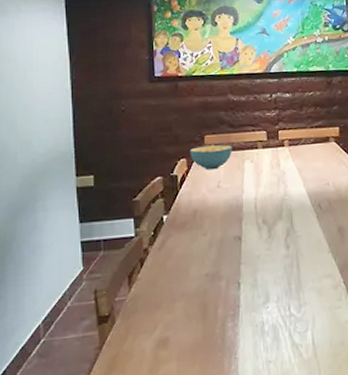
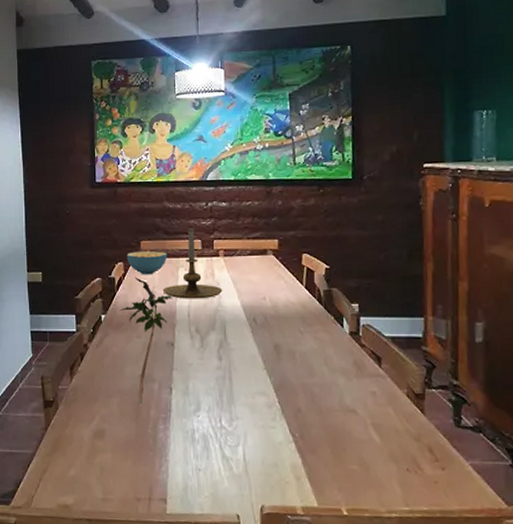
flower: none [184,172,238,305] -> present [120,277,171,404]
candle holder: none [228,119,289,191] -> present [162,228,223,299]

